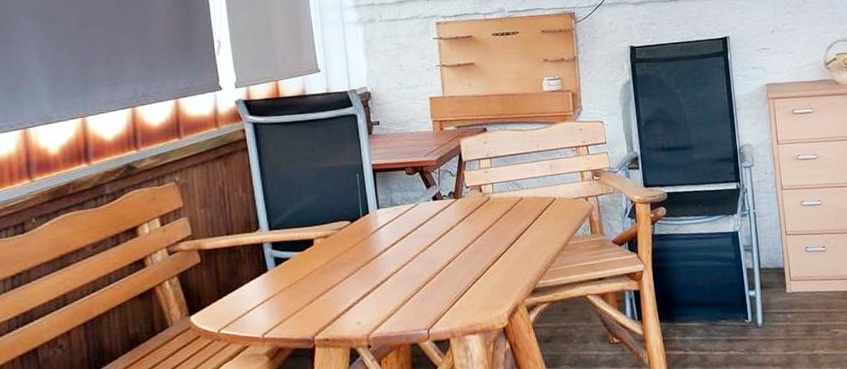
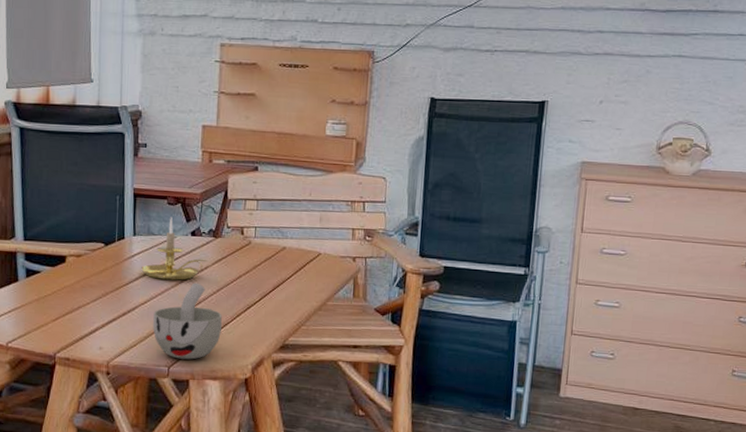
candle holder: none [389,186,452,247] -> present [141,217,208,281]
cup: none [406,244,475,320] -> present [153,282,223,360]

